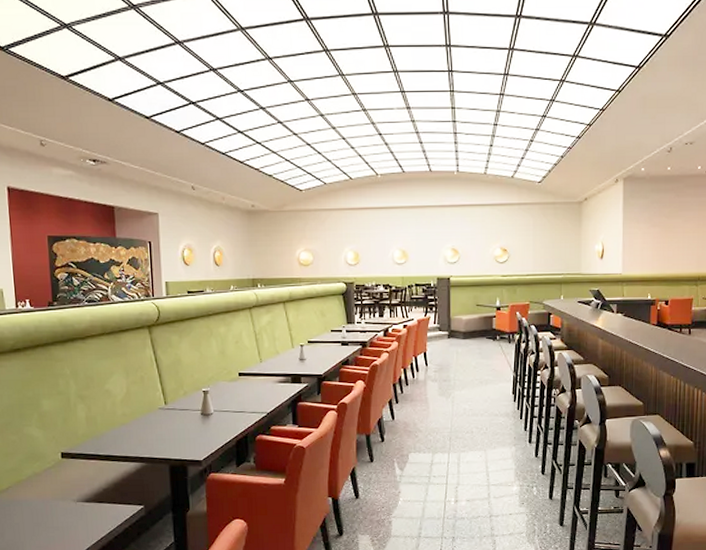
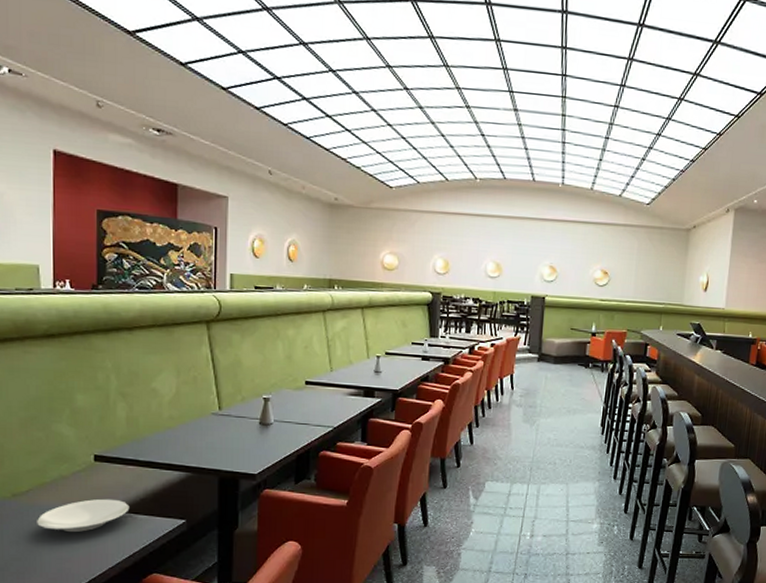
saucer: none [16,491,95,523] -> present [35,498,130,533]

